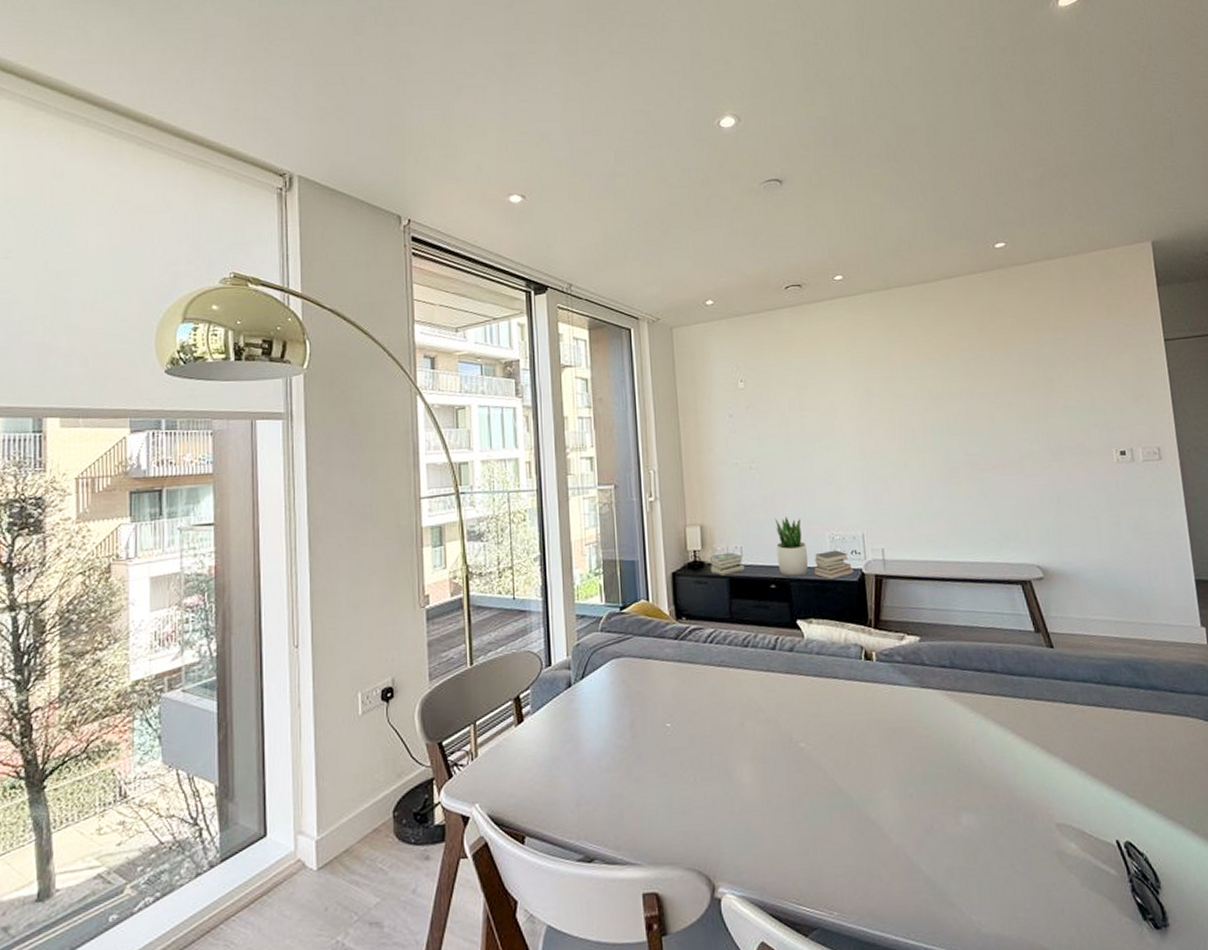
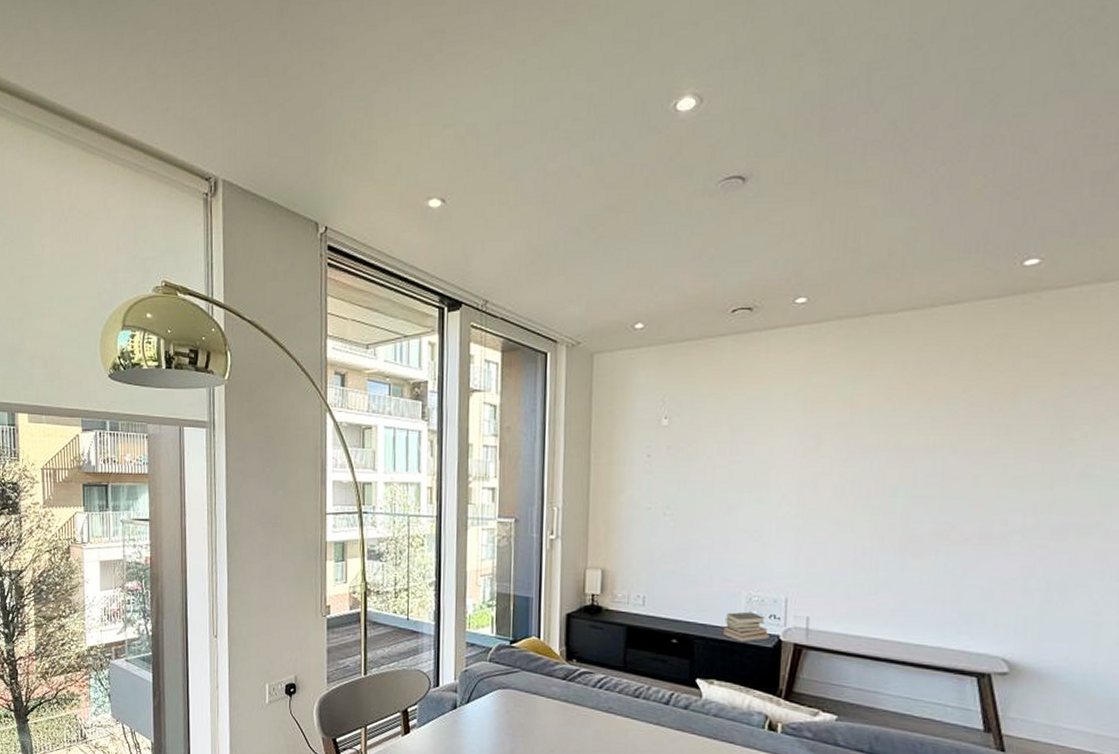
books: present [710,552,745,577] -> none [607,600,646,625]
planter: present [774,517,809,578] -> none [683,570,719,636]

